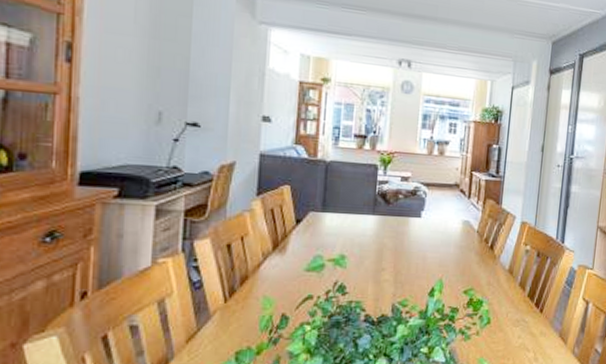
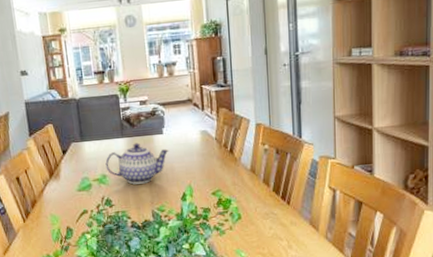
teapot: none [346,223,424,272] -> present [105,143,169,185]

